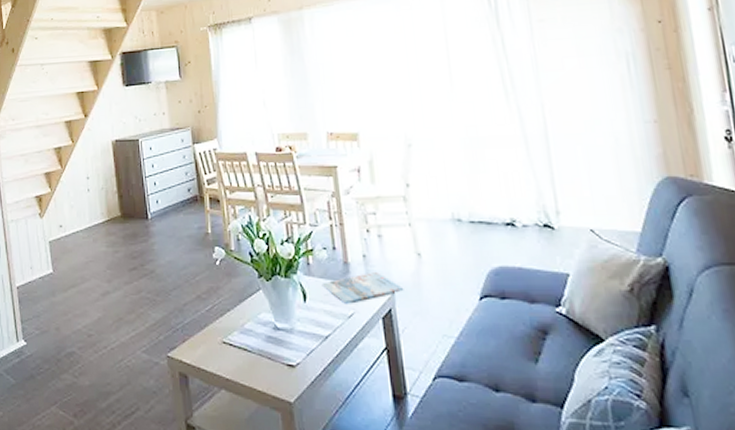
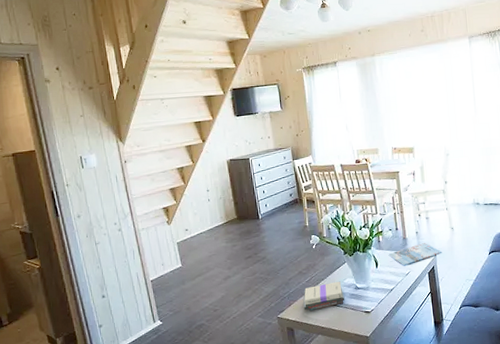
books: none [201,315,259,353] -> present [303,281,345,311]

